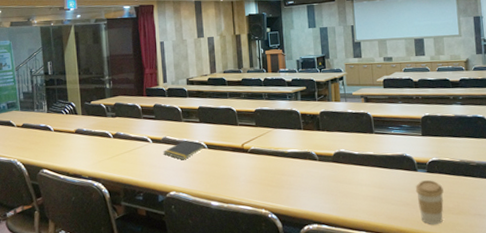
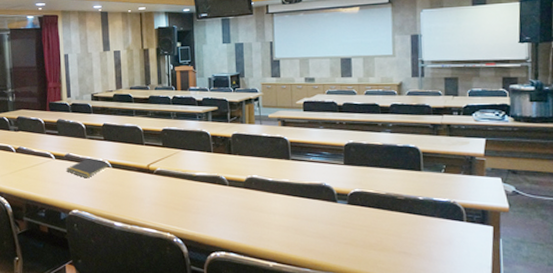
coffee cup: present [415,180,444,224] -> none [333,213,365,259]

